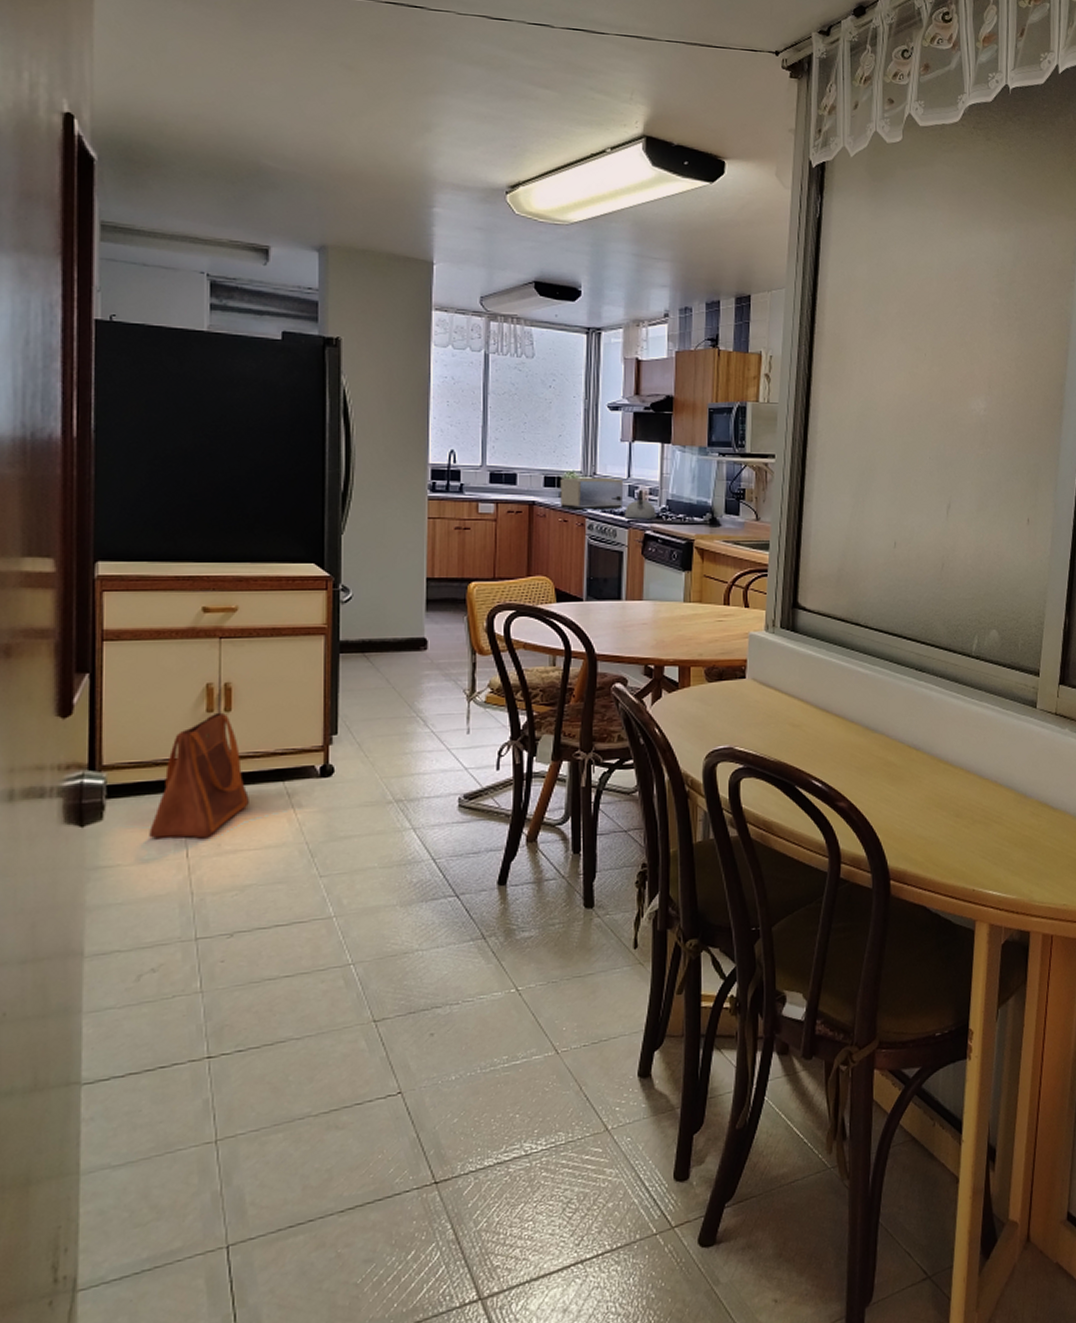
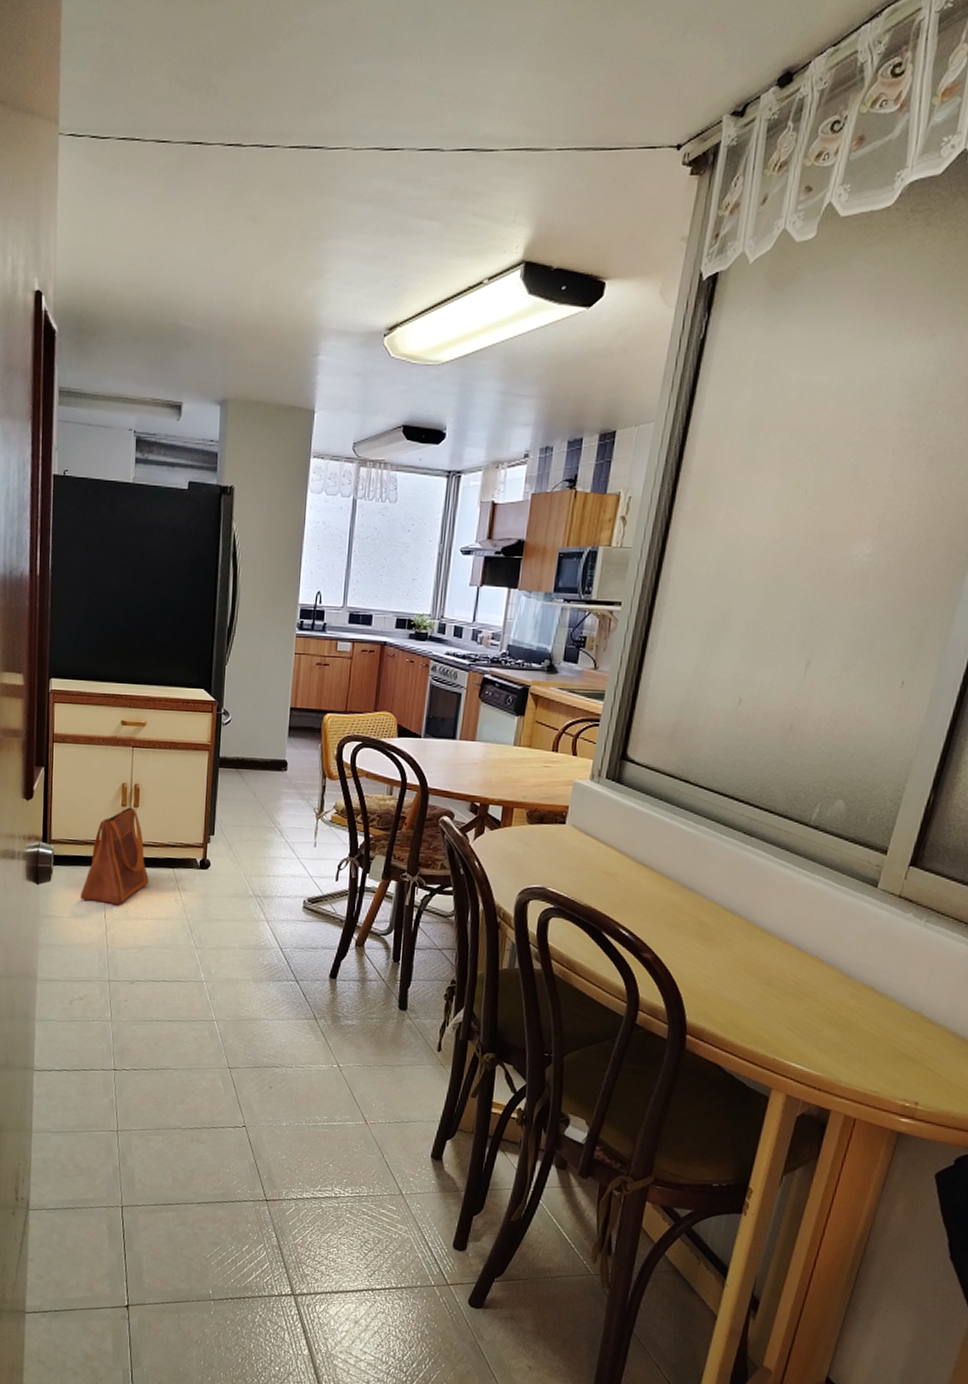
toaster: present [560,477,624,510] -> none [408,620,469,652]
kettle: present [624,489,656,519] -> none [466,633,497,663]

